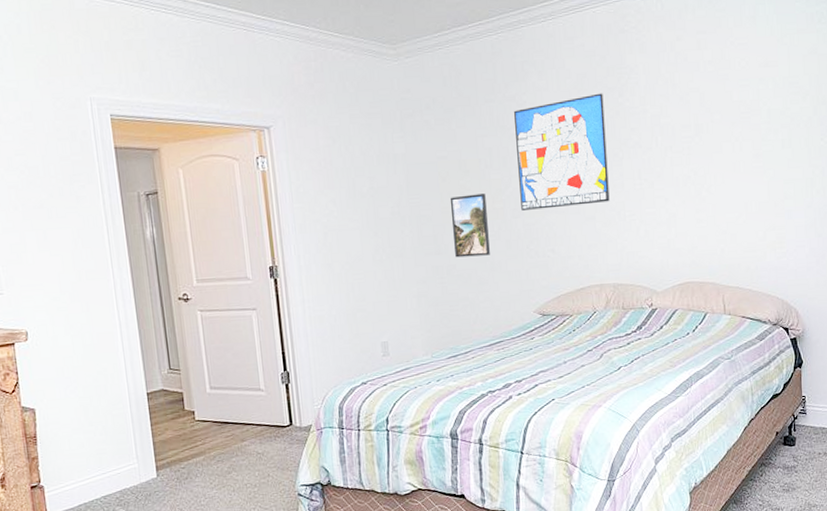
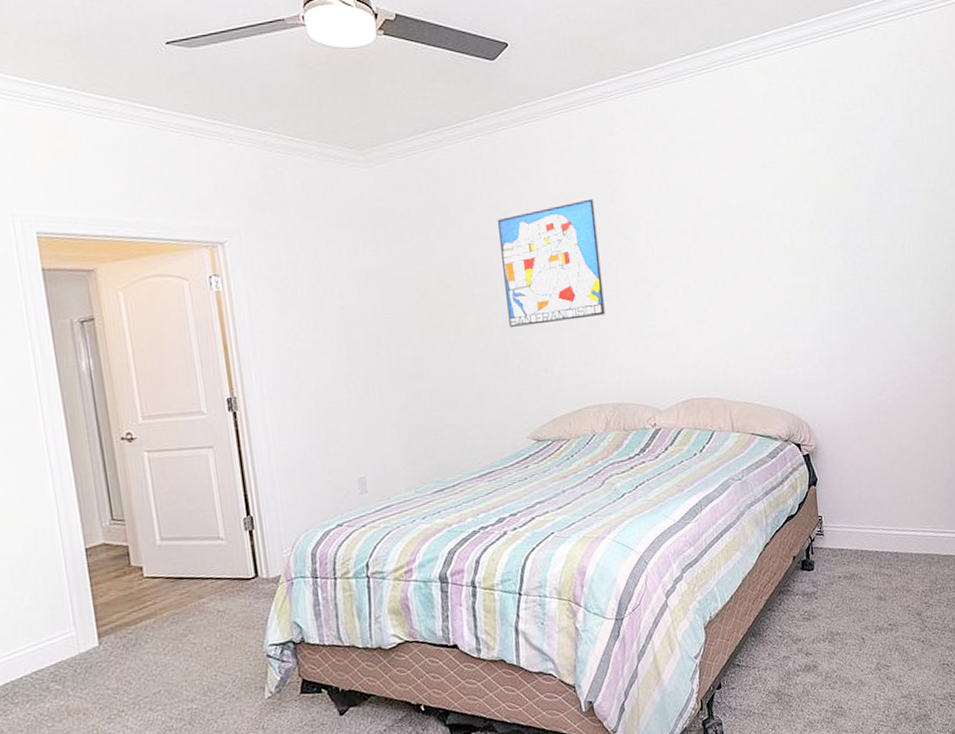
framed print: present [450,193,490,258] -> none [430,310,477,381]

